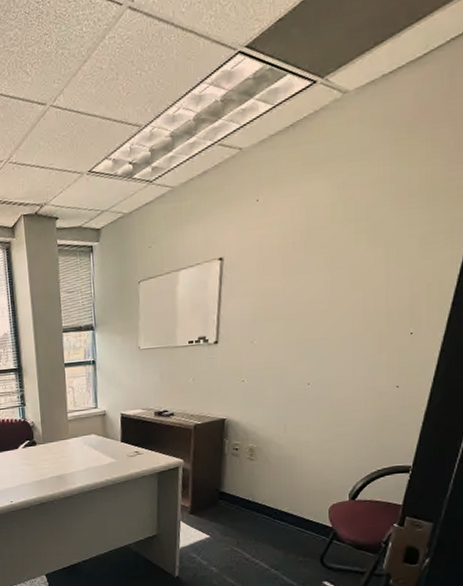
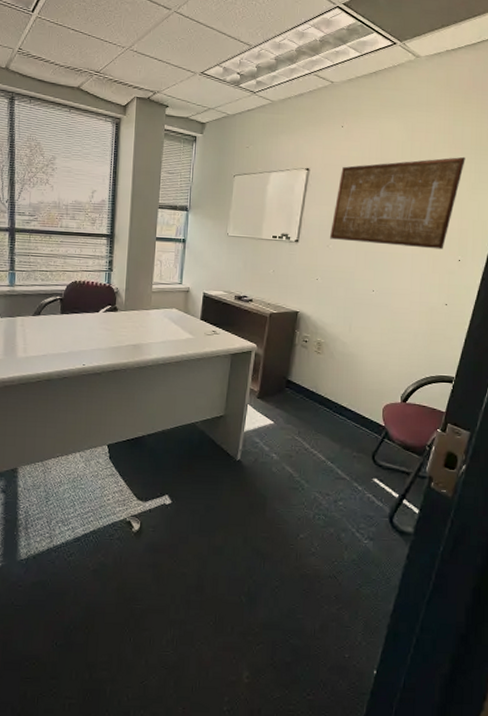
wall art: none [252,206,414,334] -> present [329,156,466,250]

